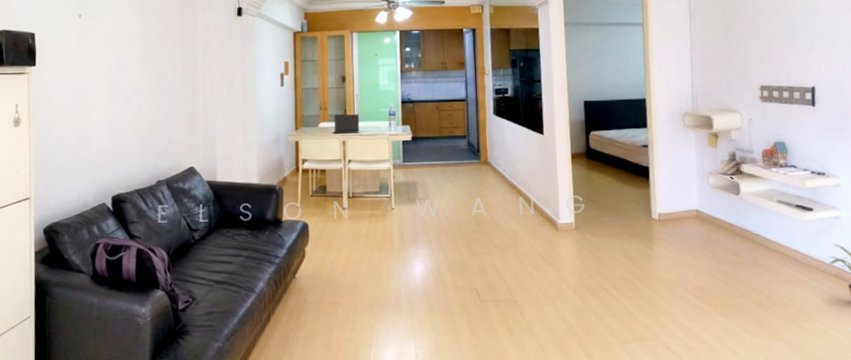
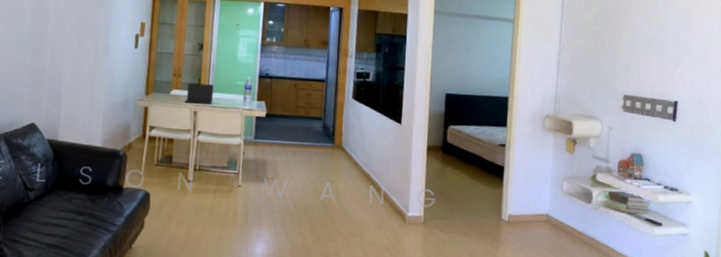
succulent plant: present [720,151,744,176] -> none [575,158,599,184]
books: none [749,181,800,201] -> present [601,191,651,214]

